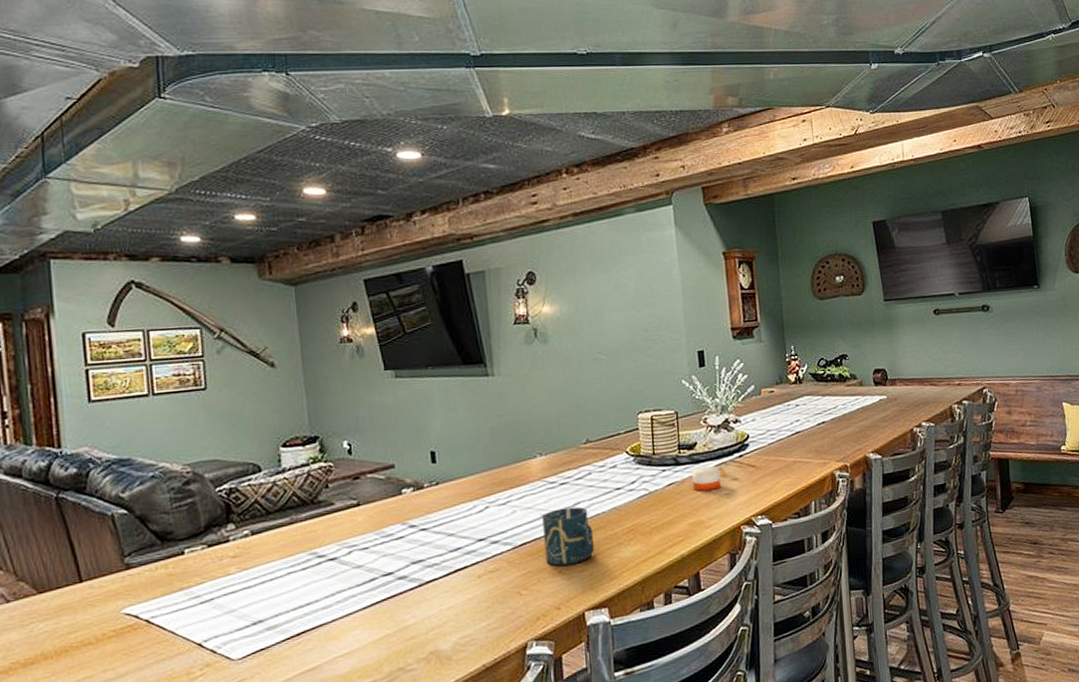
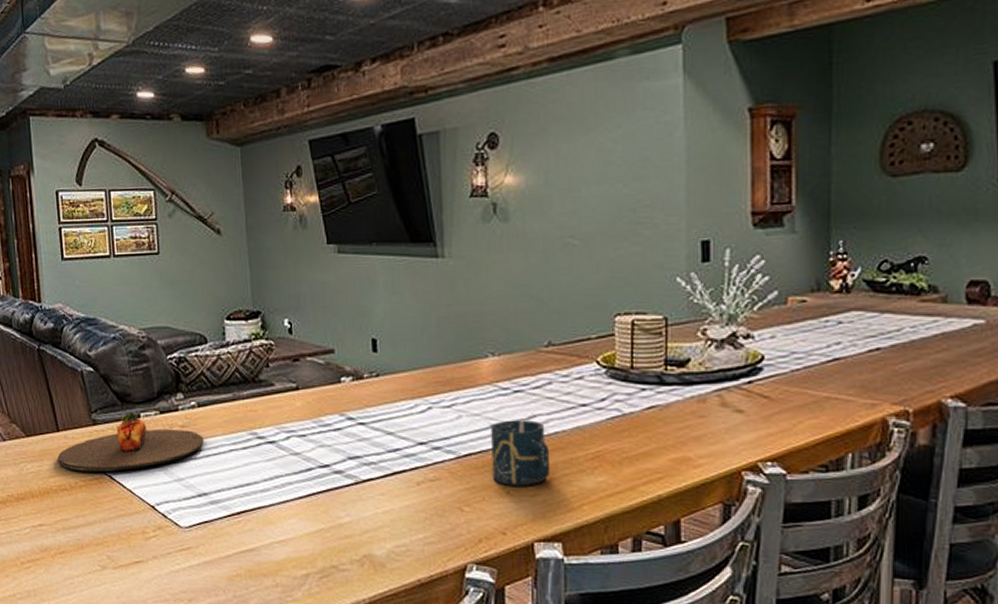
plate: none [80,549,259,622] -> present [57,411,204,472]
candle: present [692,466,721,492] -> none [681,390,718,422]

